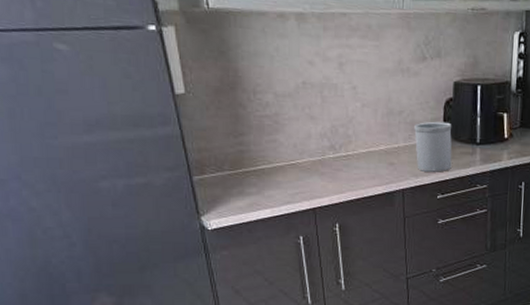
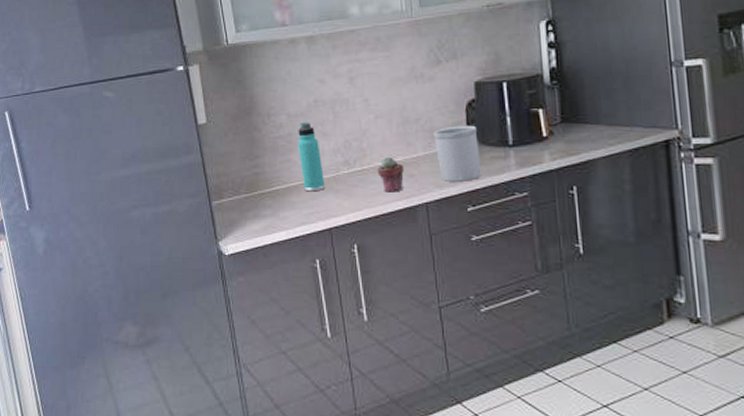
thermos bottle: none [285,103,311,173] -> present [298,121,326,192]
potted succulent: none [361,144,385,178] -> present [377,156,404,192]

